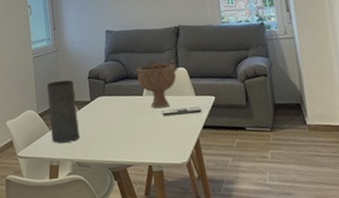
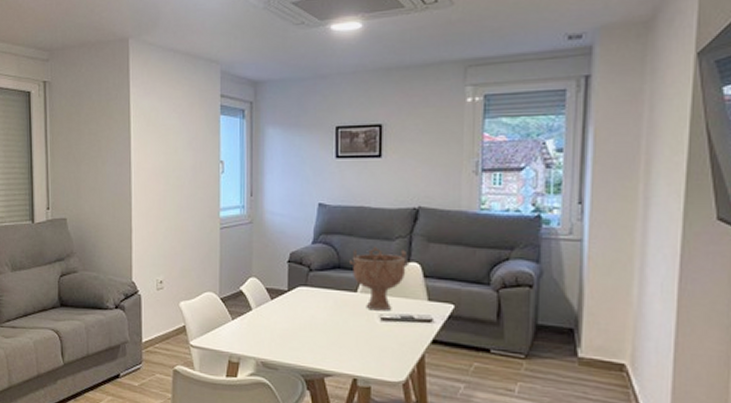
vase: present [46,79,80,143] -> none [233,260,270,337]

